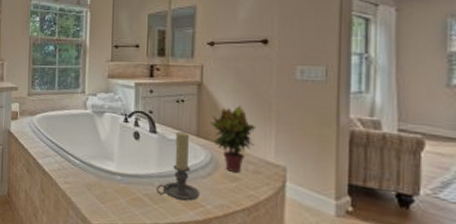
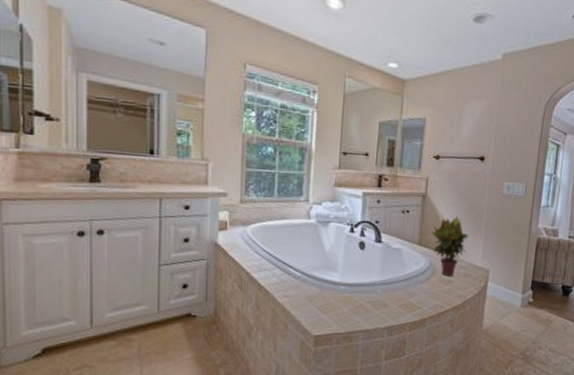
candle holder: present [156,132,201,201] -> none [379,241,419,305]

